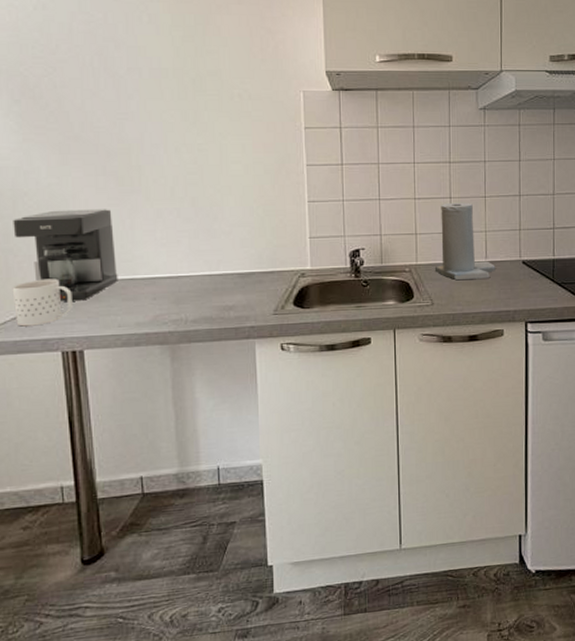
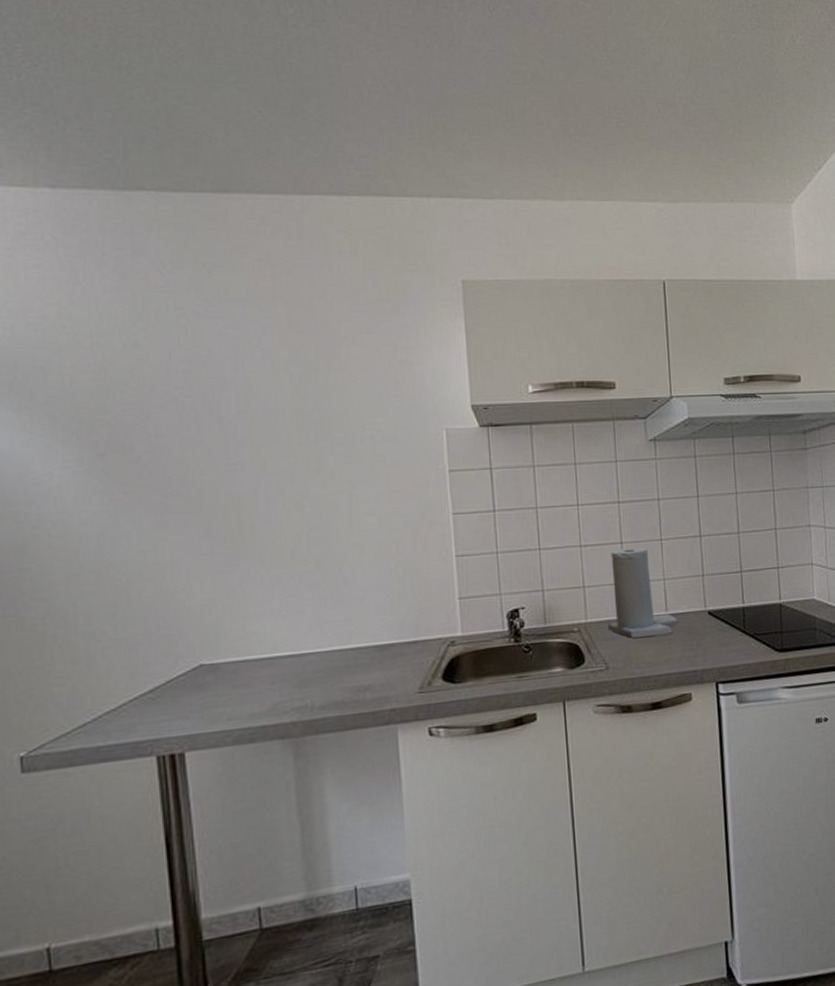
mug: present [12,279,74,327] -> none [94,666,172,728]
coffee maker: present [13,209,118,302] -> none [96,577,228,694]

